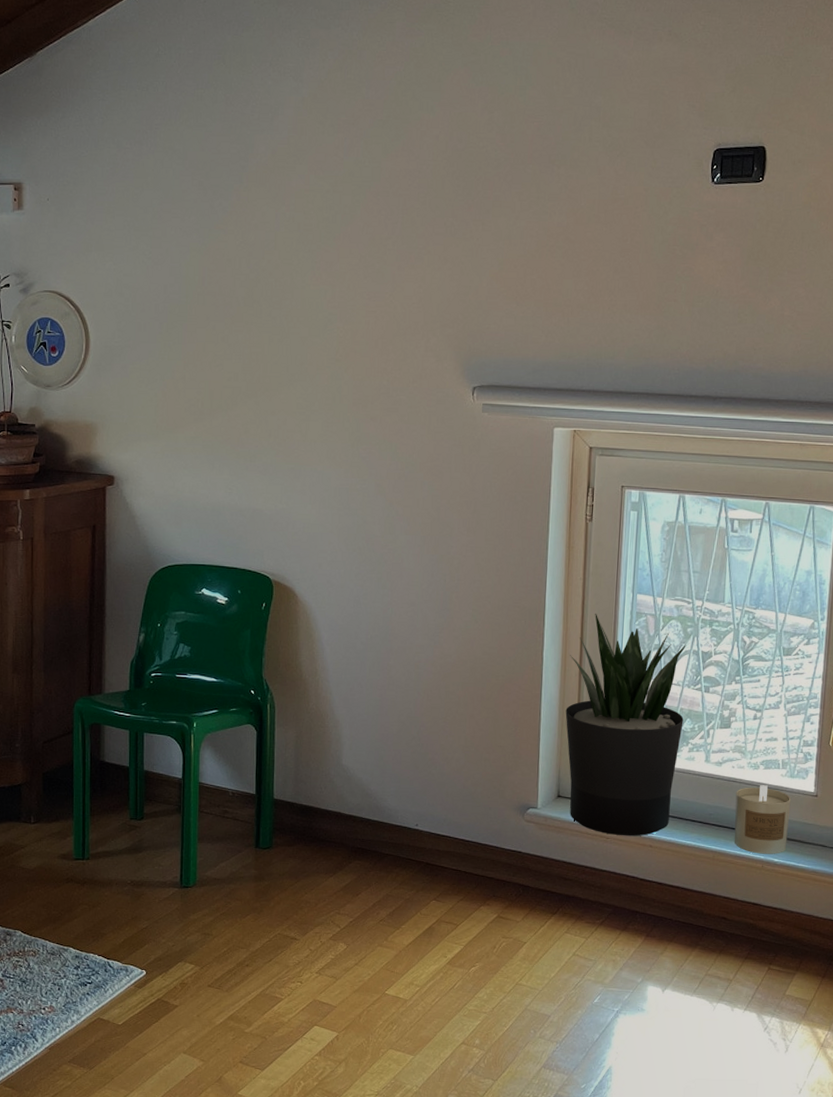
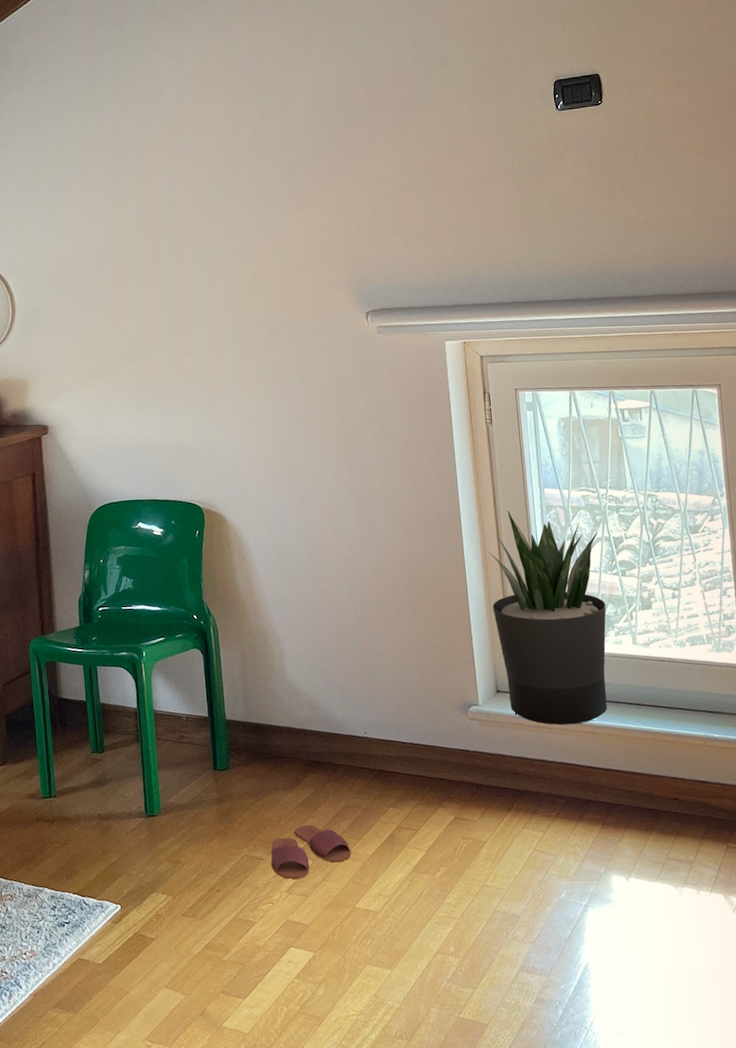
slippers: none [305,910,388,961] -> present [271,825,351,879]
candle: present [734,785,791,855] -> none [667,661,725,732]

